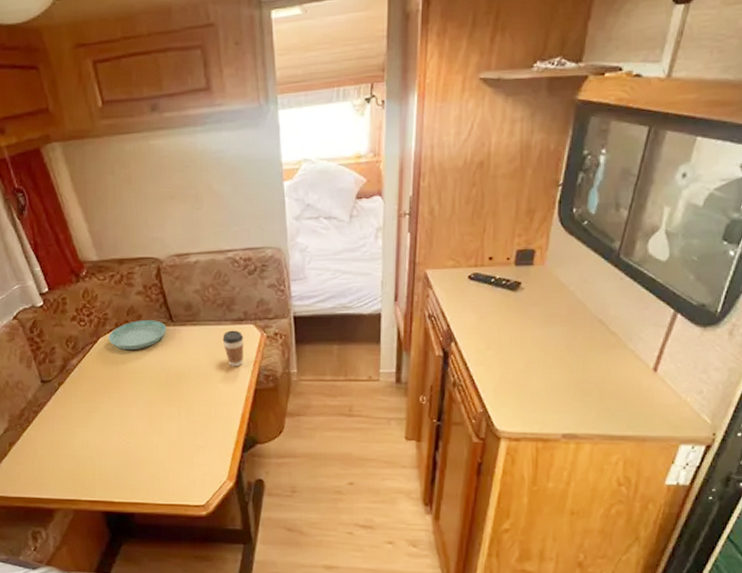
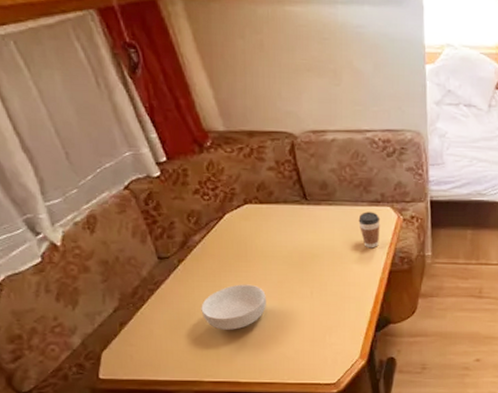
cereal bowl: none [78,405,137,450] -> present [201,284,266,330]
saucer: present [108,320,167,351] -> none [235,197,300,228]

